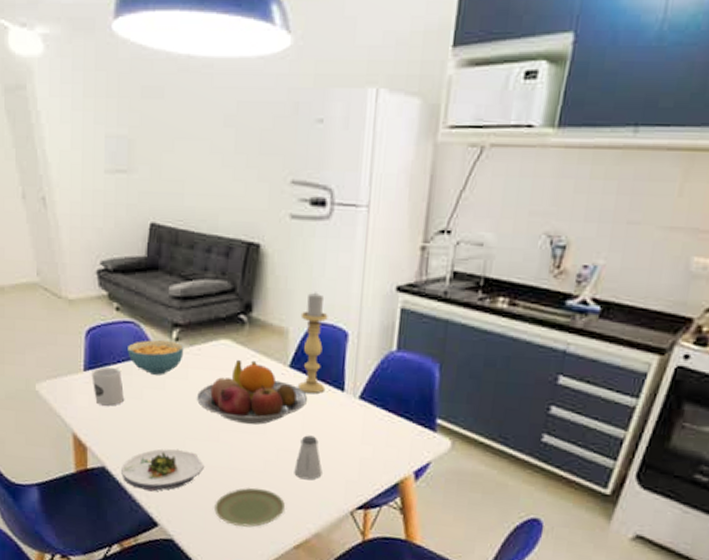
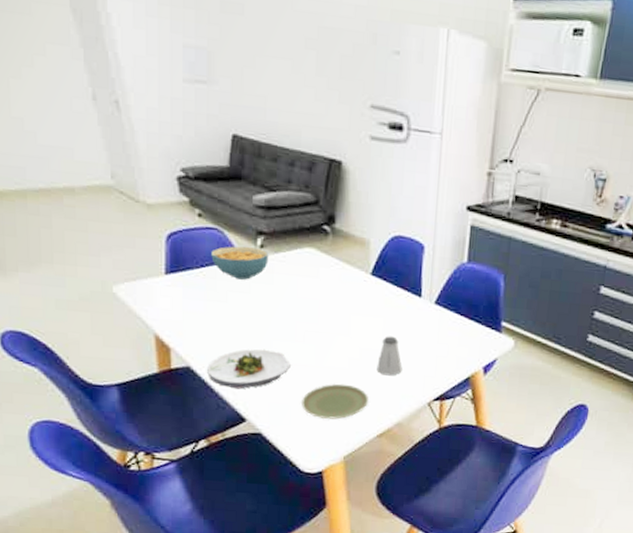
mug: present [92,367,125,406] -> none [174,271,209,309]
fruit bowl: present [196,359,308,425] -> none [282,266,389,327]
candle holder: present [298,292,328,394] -> none [380,208,406,299]

